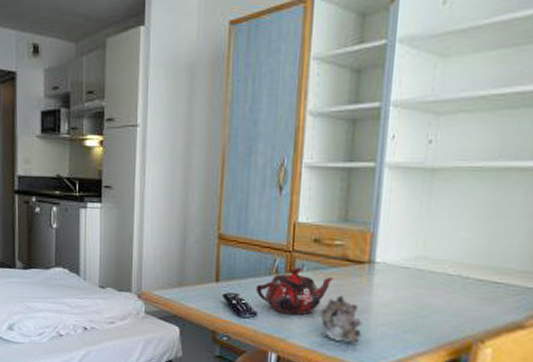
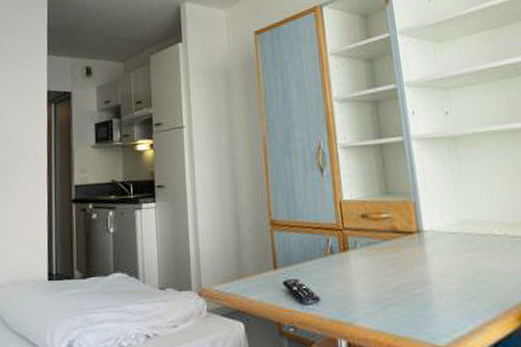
teapot: present [255,266,334,315] -> none [314,244,388,296]
succulent plant: present [319,295,363,344] -> none [381,268,427,319]

